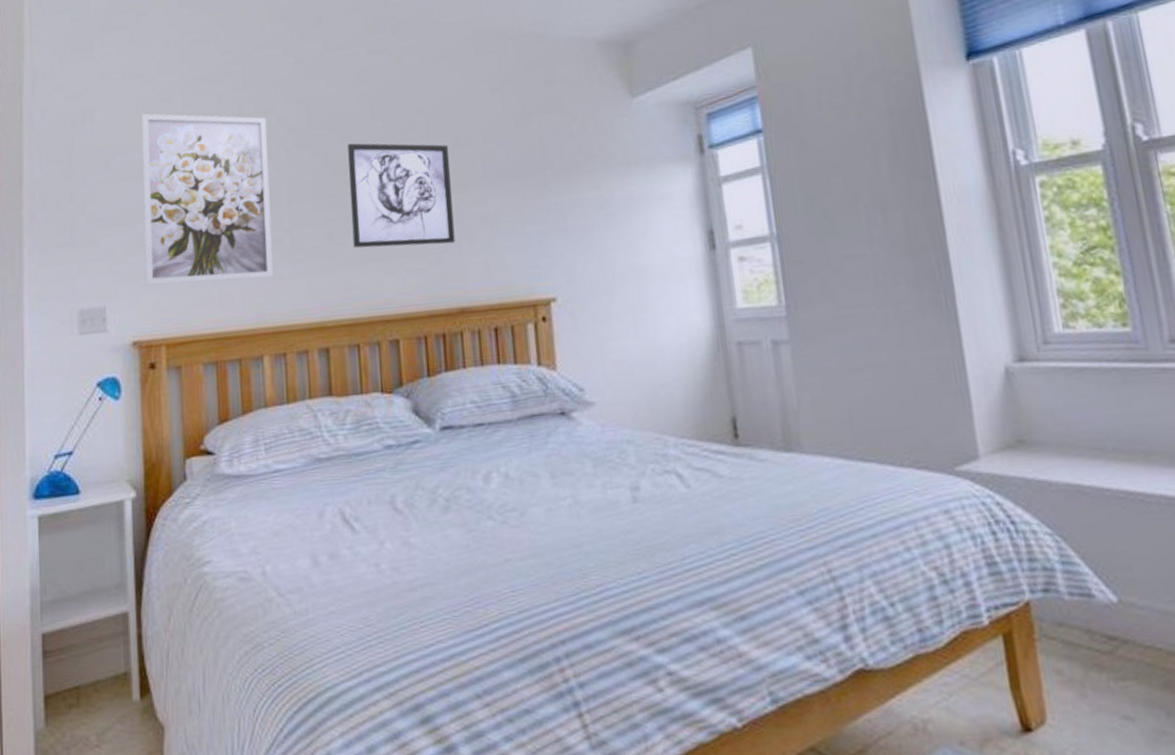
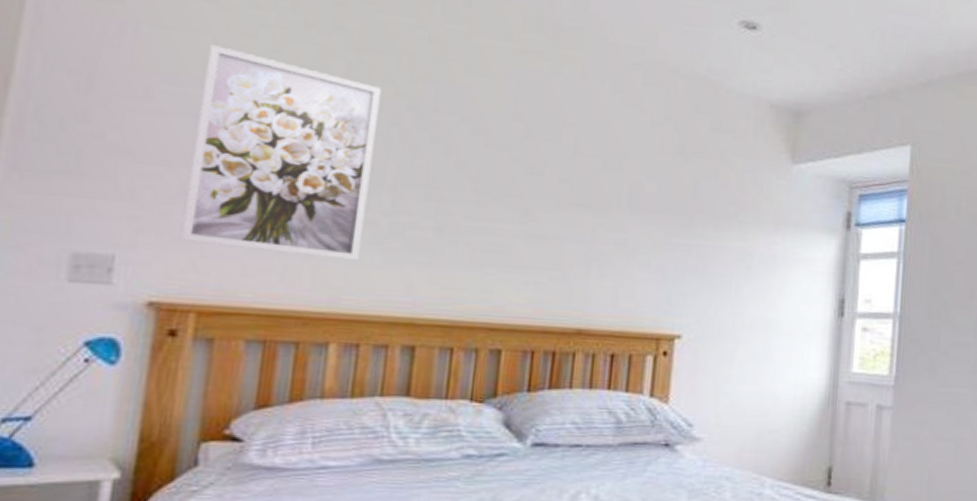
wall art: present [348,143,455,248] -> none [465,139,596,264]

